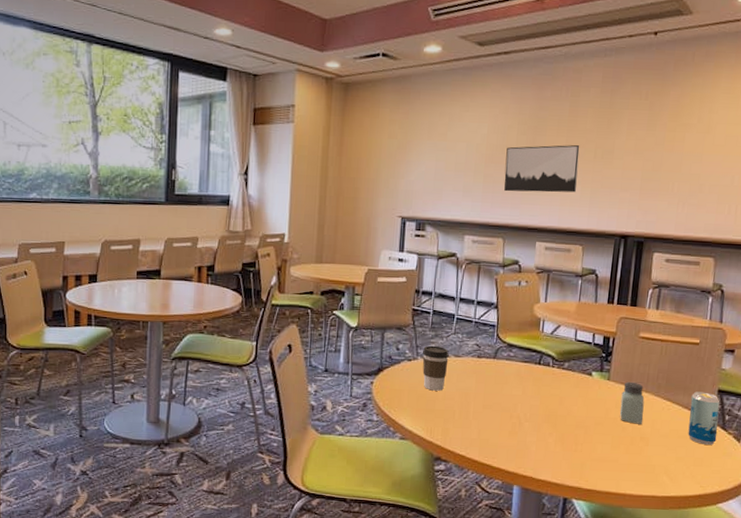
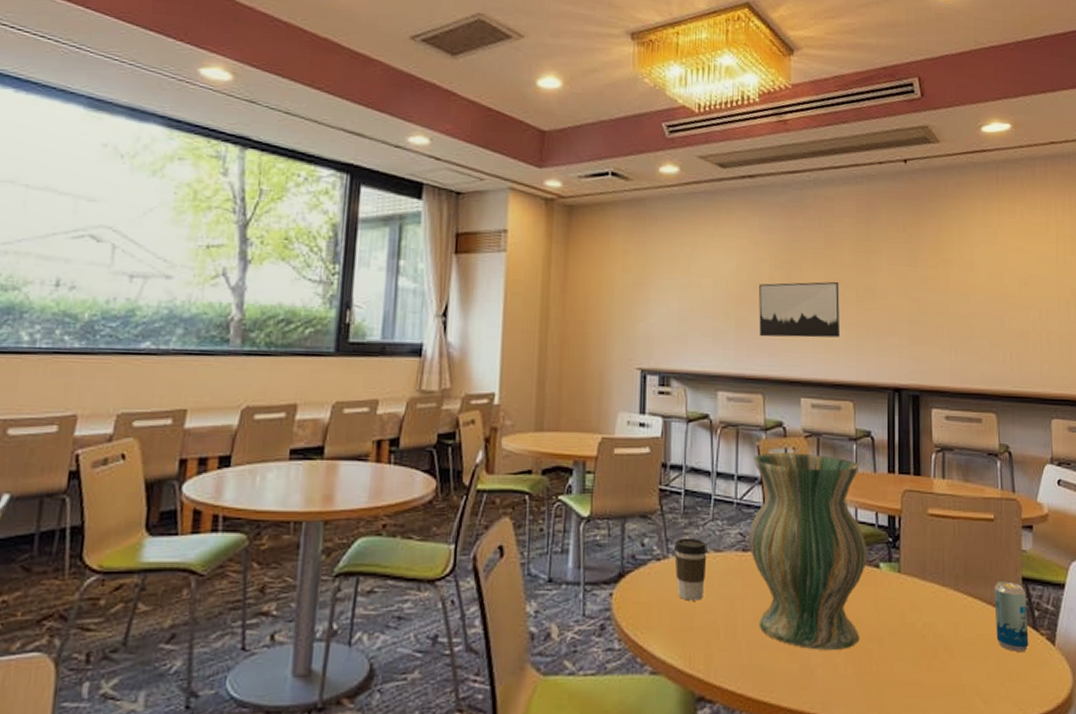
vase: none [483,284,583,433] -> present [748,452,868,650]
saltshaker: present [620,381,645,424] -> none [916,573,945,630]

